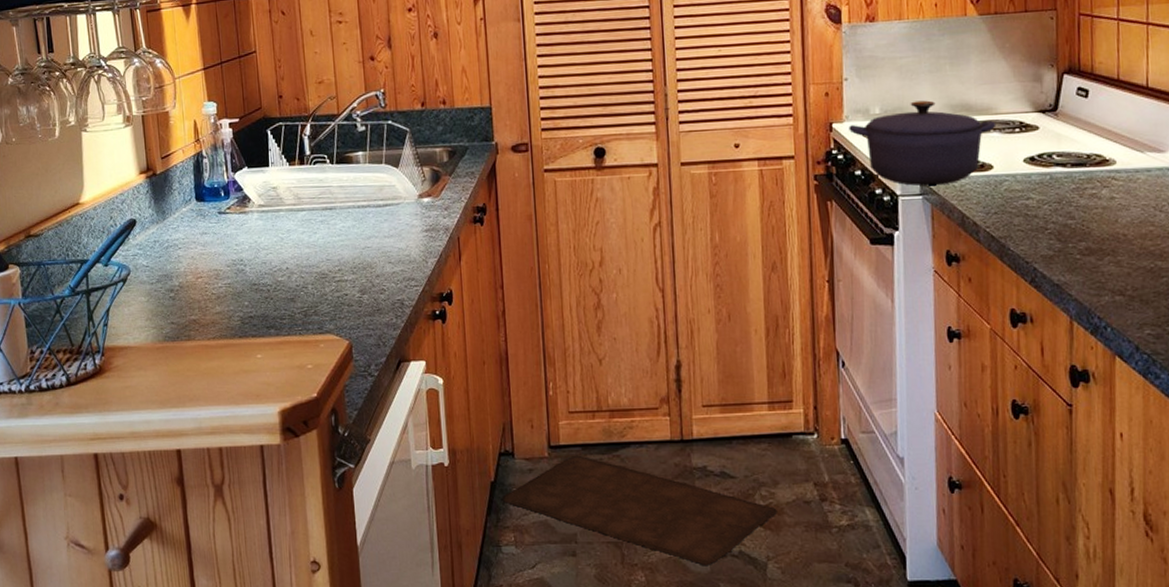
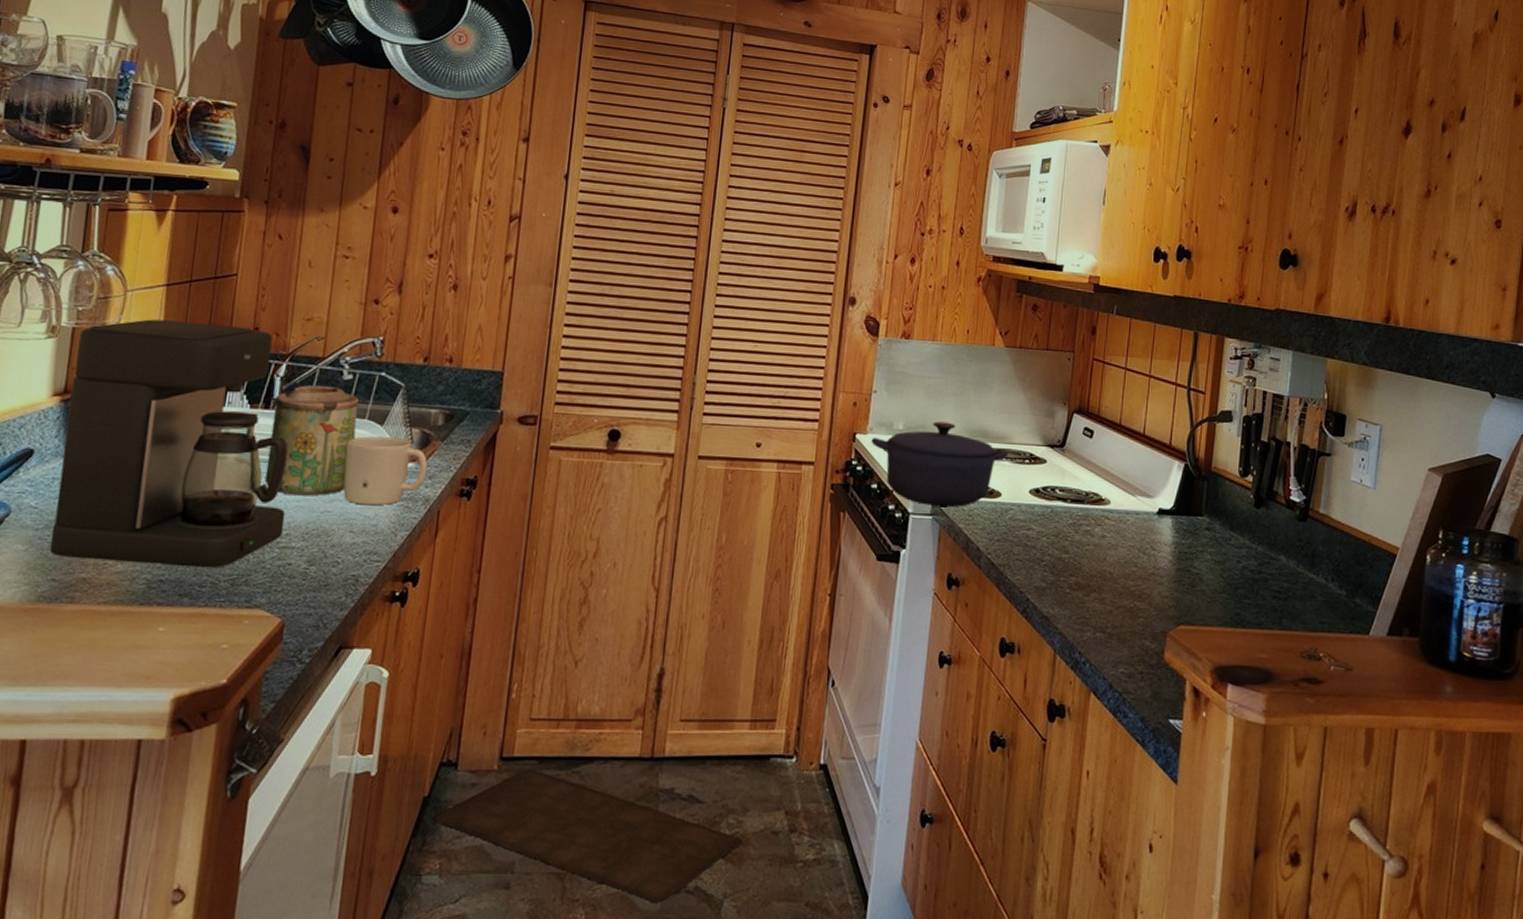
coffee maker: none [148,96,336,304] -> present [50,319,289,568]
canister: none [306,138,378,236] -> present [264,384,360,496]
mug: none [372,177,443,239] -> present [343,436,428,506]

